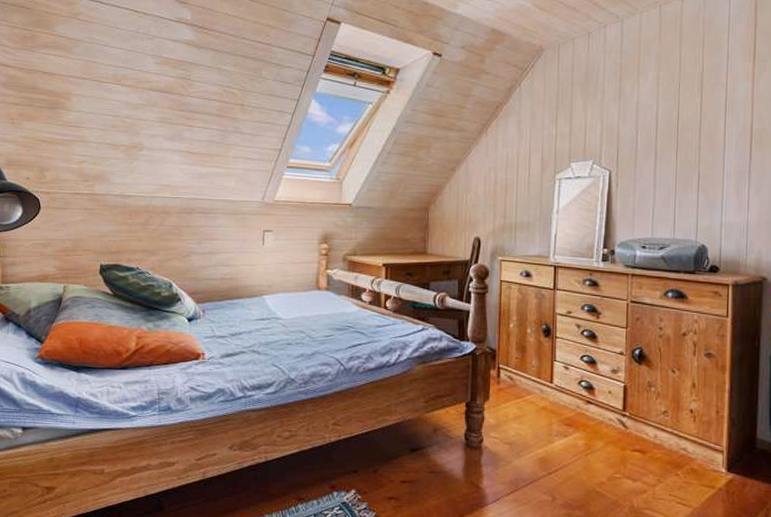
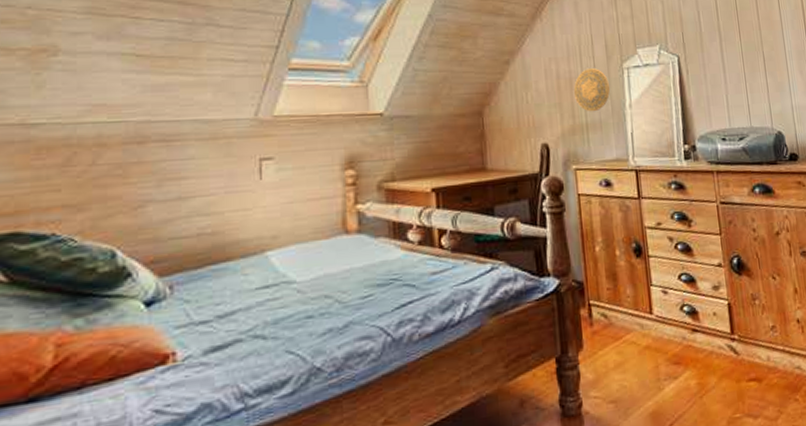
decorative plate: none [508,178,541,215] -> present [574,68,611,112]

